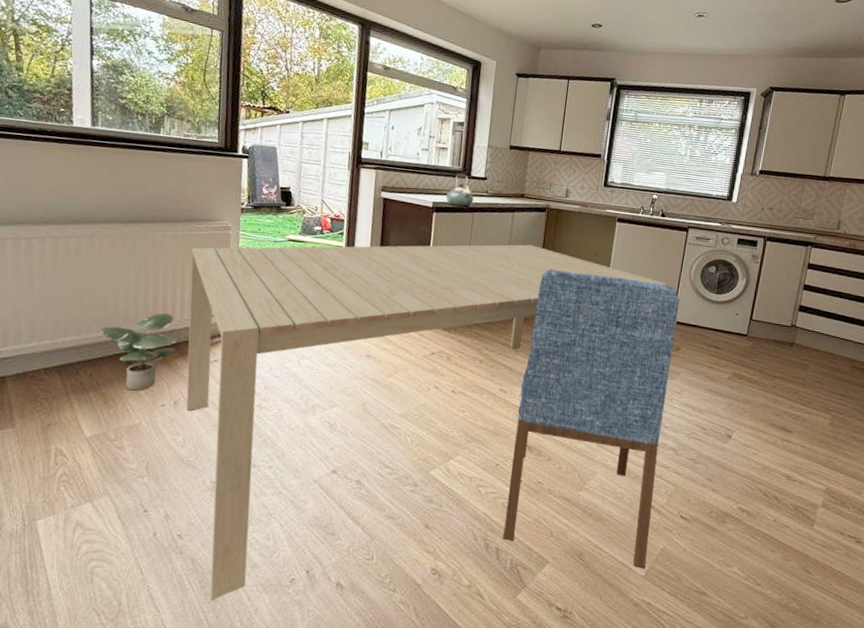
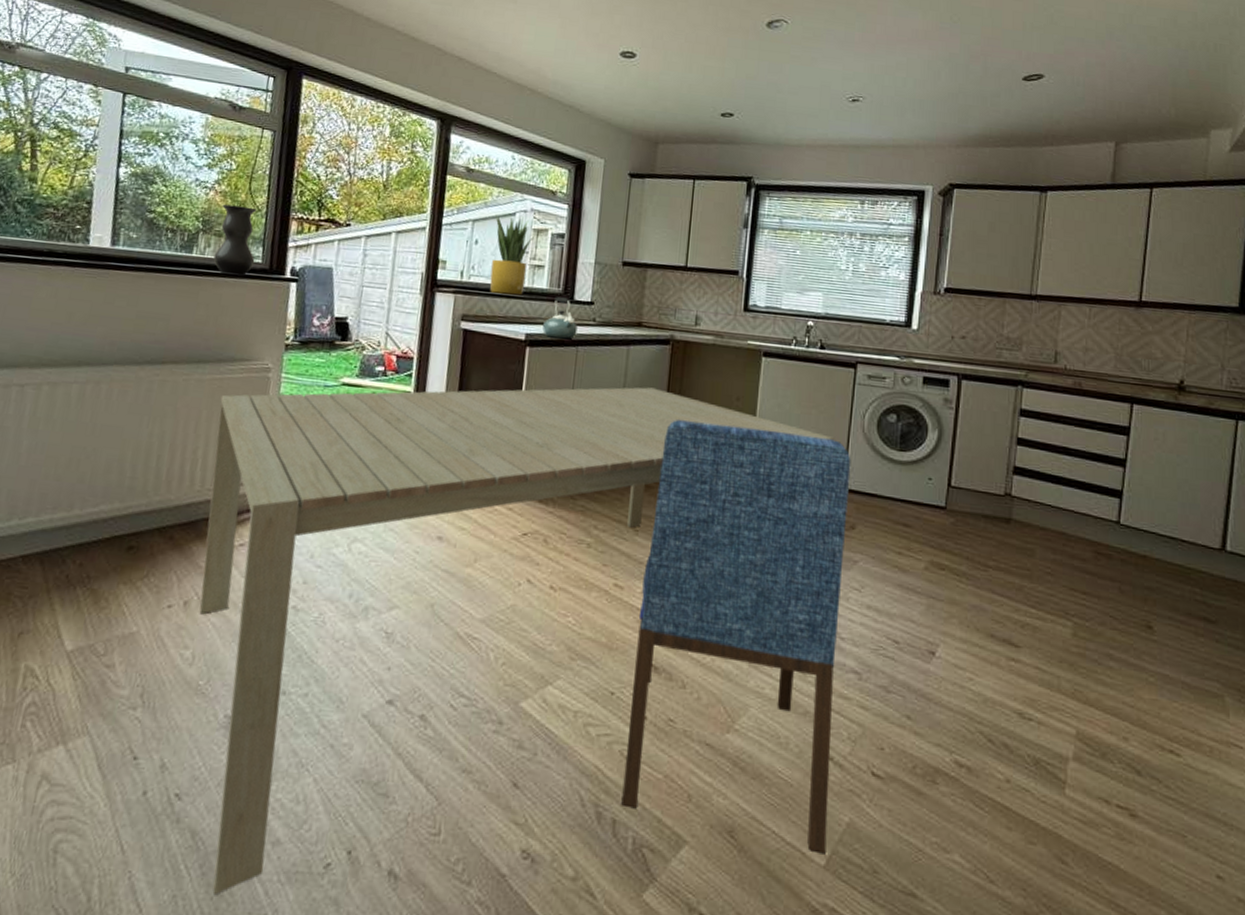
potted plant: present [100,312,177,391] -> none [97,480,194,586]
vase: none [178,93,213,153] -> present [213,204,257,276]
planter: none [404,106,438,172] -> present [489,215,532,296]

